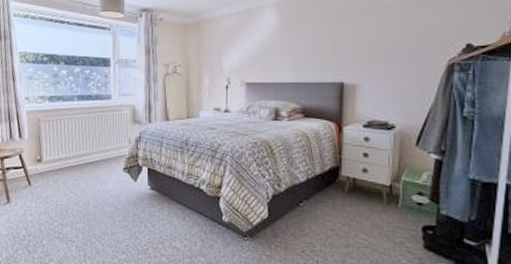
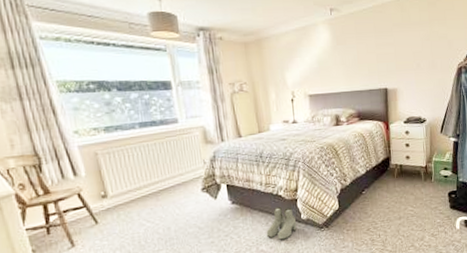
boots: none [181,201,216,240] -> present [266,206,296,240]

